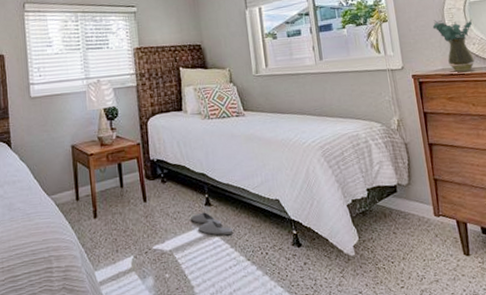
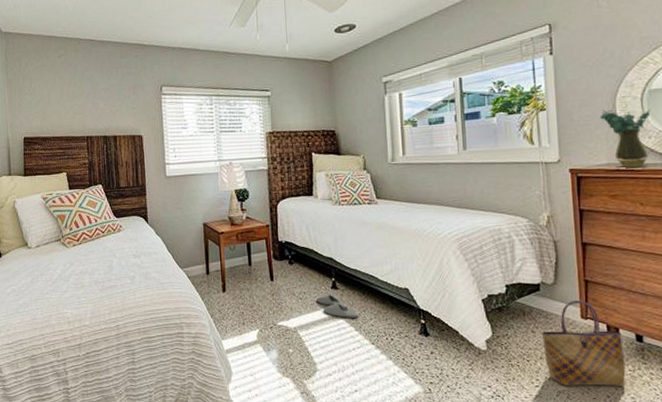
tote bag: none [402,198,477,284] -> present [542,299,626,387]

